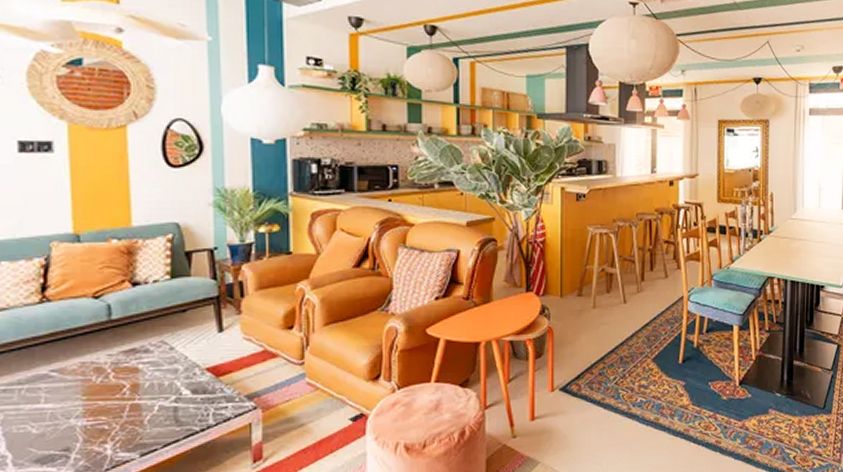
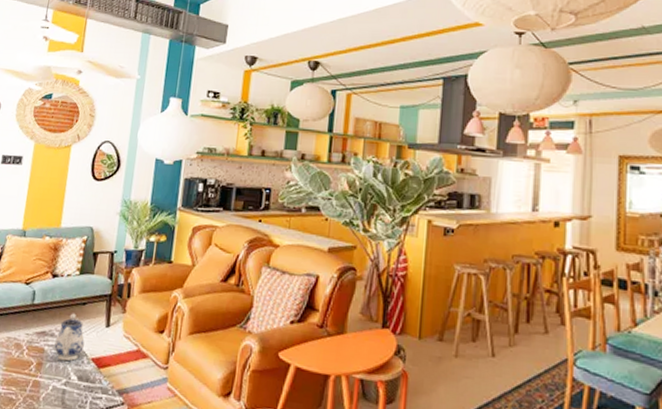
teapot: none [152,323,193,377] -> present [54,313,85,361]

